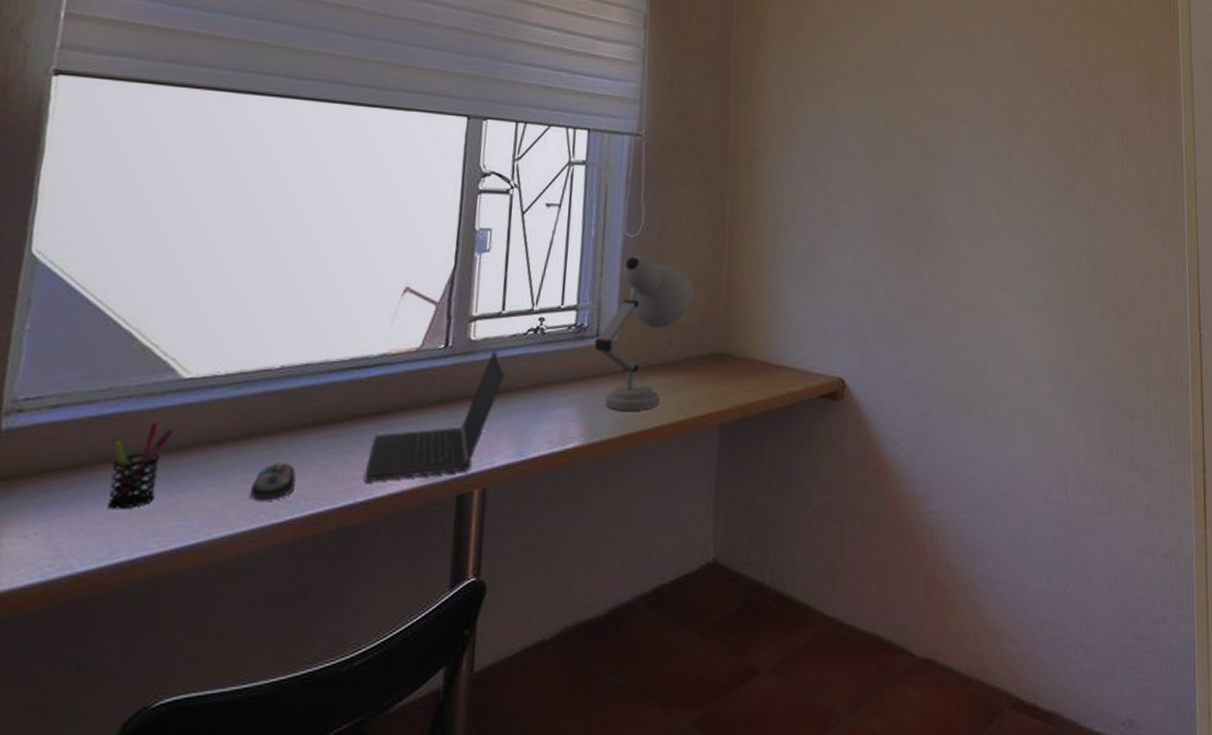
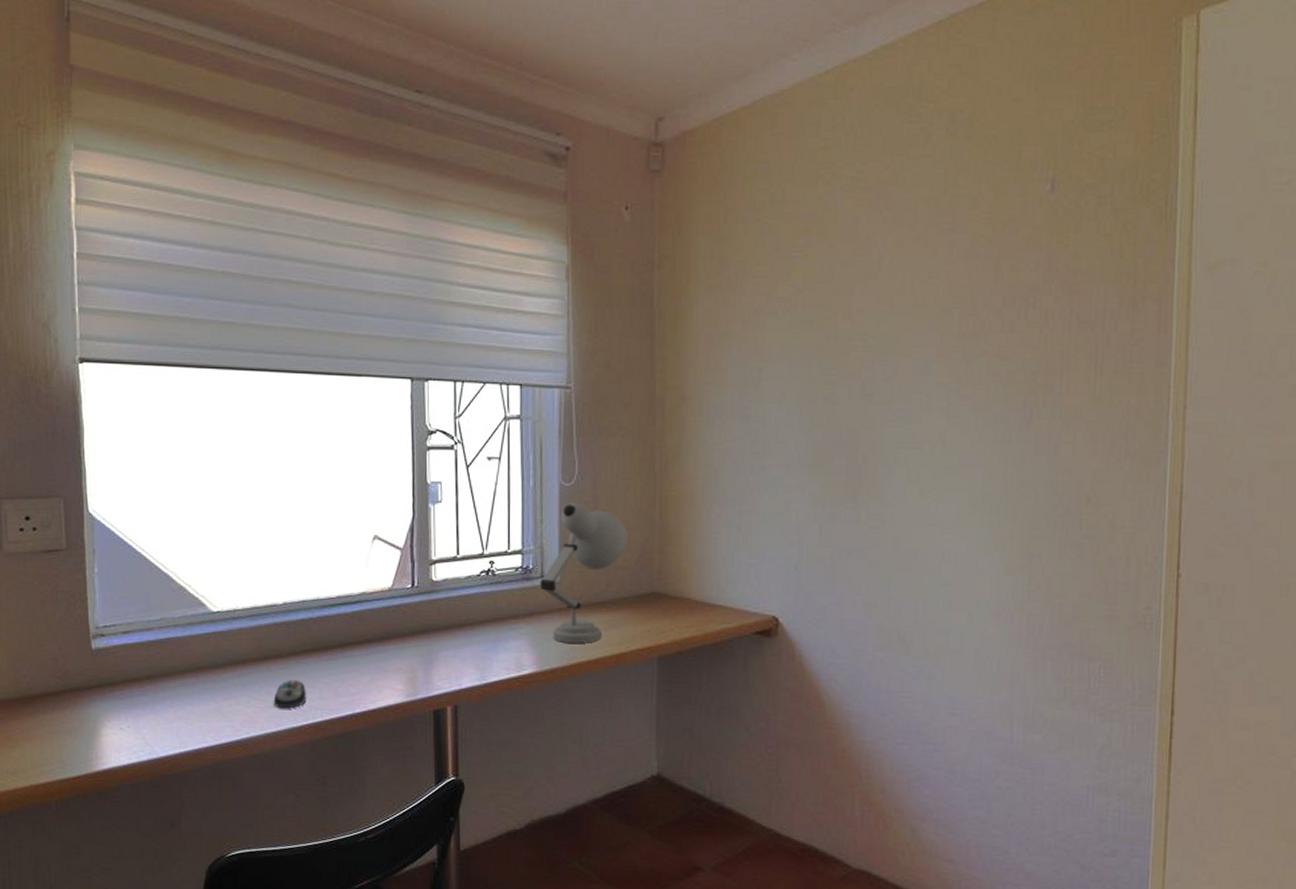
pen holder: present [107,422,174,510] -> none [169,645,212,712]
laptop computer: present [363,350,506,483] -> none [358,589,465,698]

